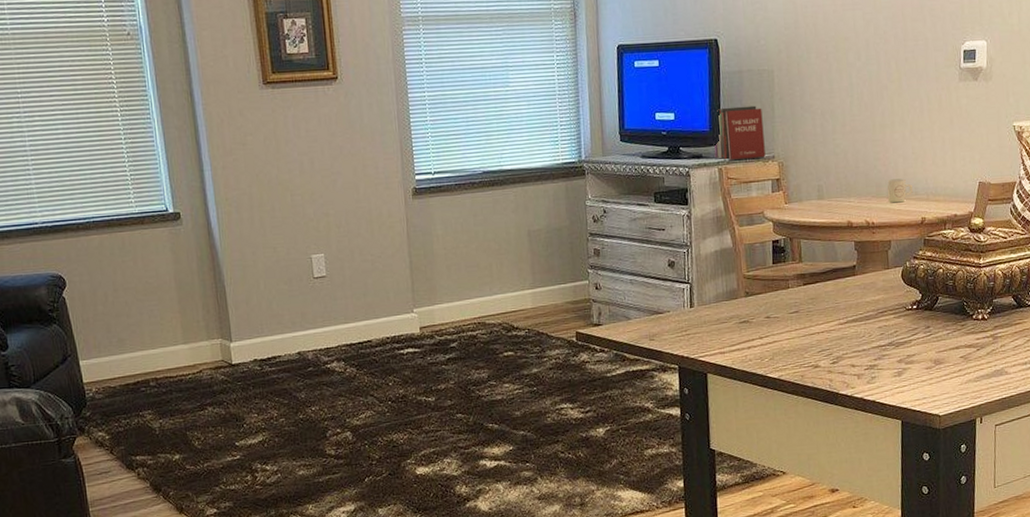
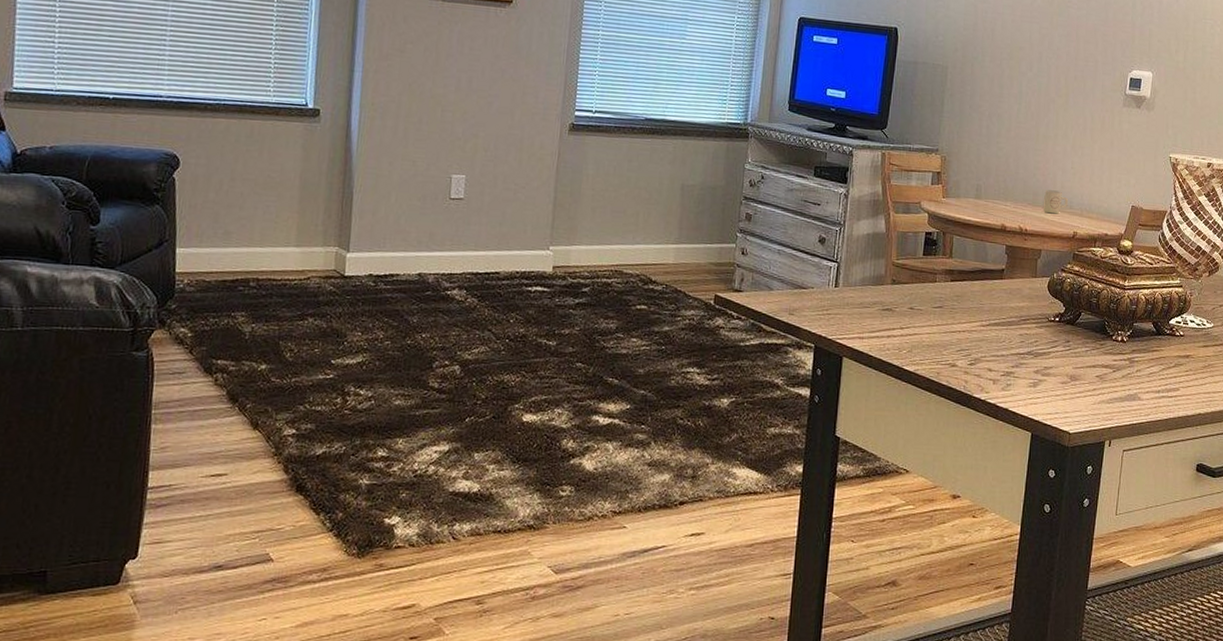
books: present [713,105,766,161] -> none [879,94,932,149]

